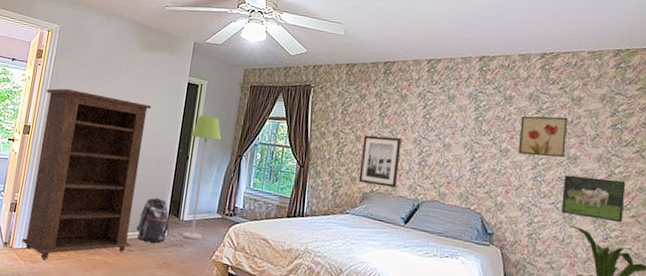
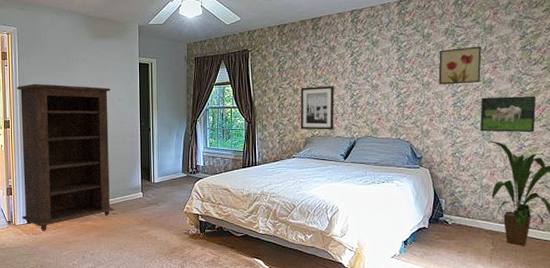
backpack: present [136,197,169,243] -> none [116,166,143,205]
floor lamp: present [182,115,222,240] -> none [149,90,176,197]

